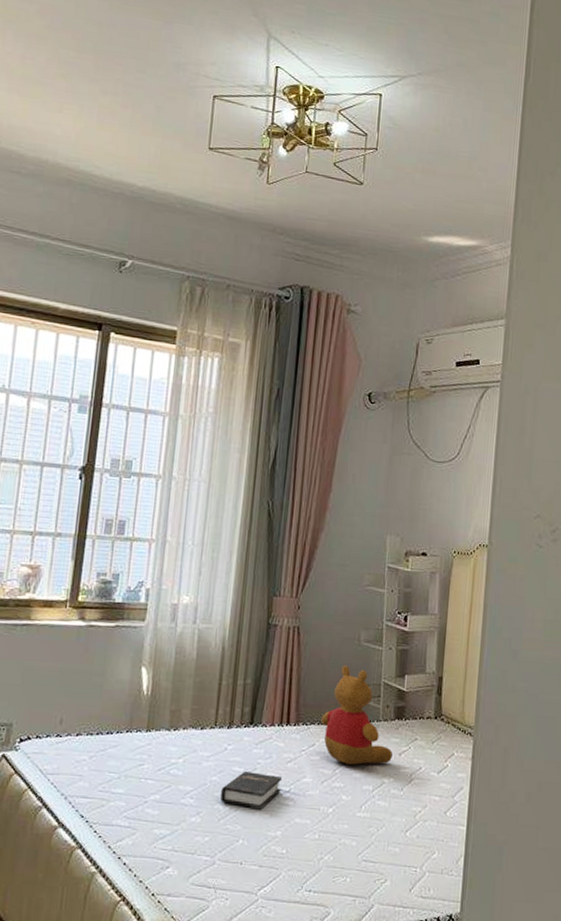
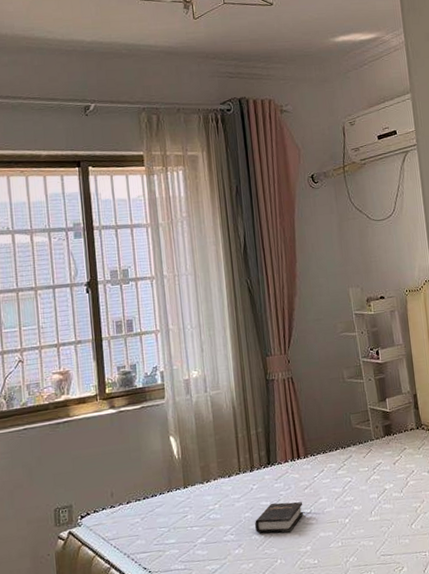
teddy bear: present [321,665,393,765] -> none [325,400,389,481]

